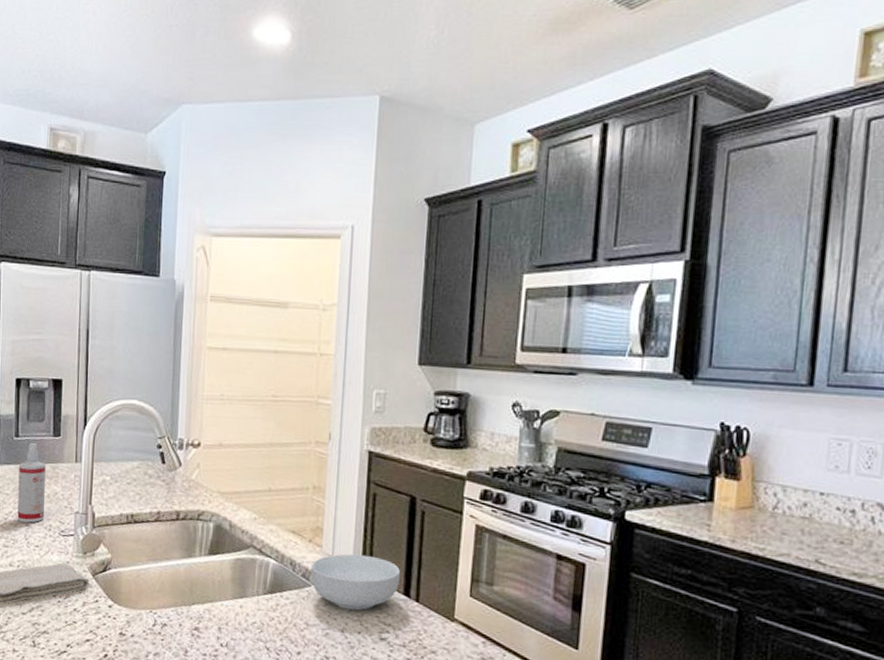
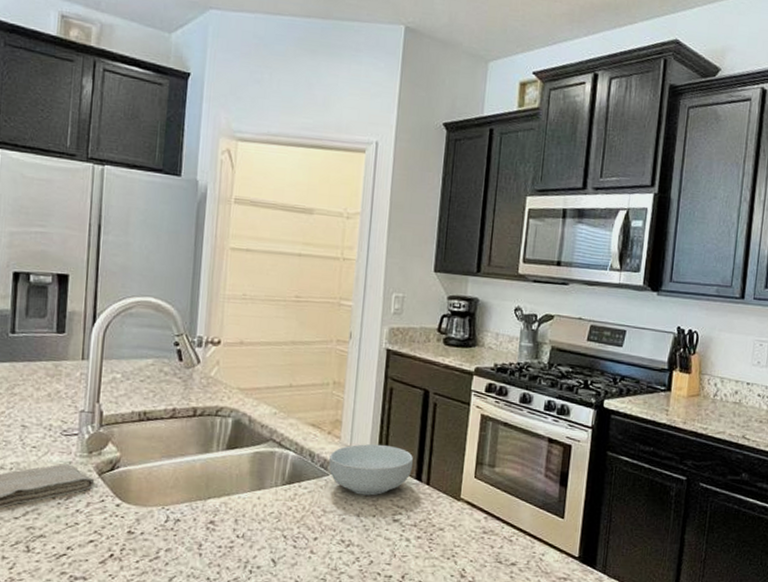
spray bottle: present [17,443,46,523] -> none [11,340,47,423]

